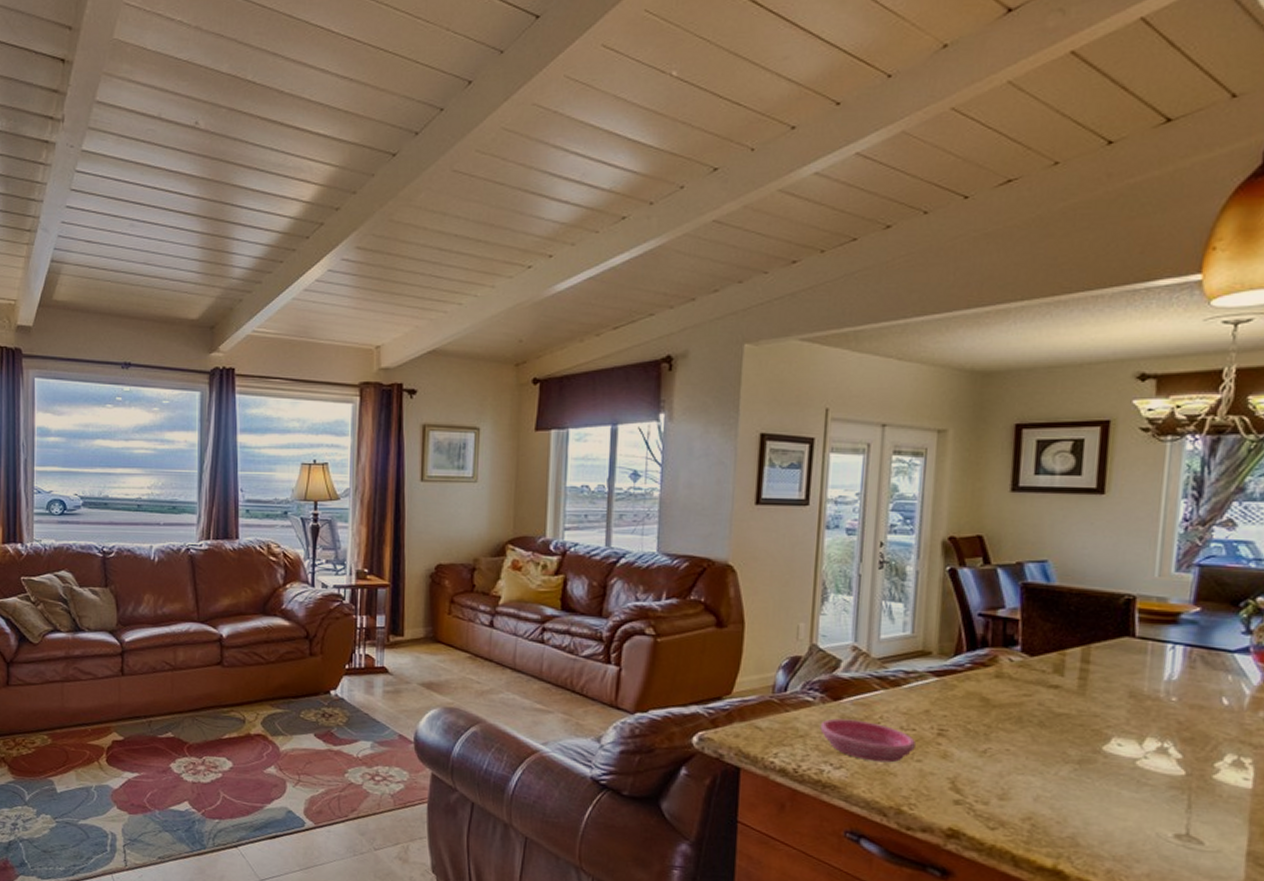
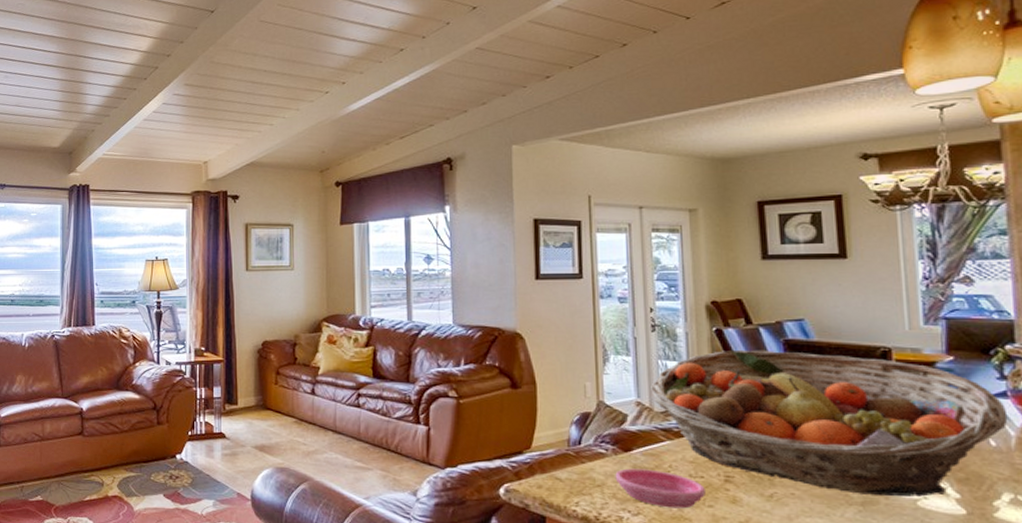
fruit basket: none [870,592,1246,756] -> present [651,349,1008,497]

